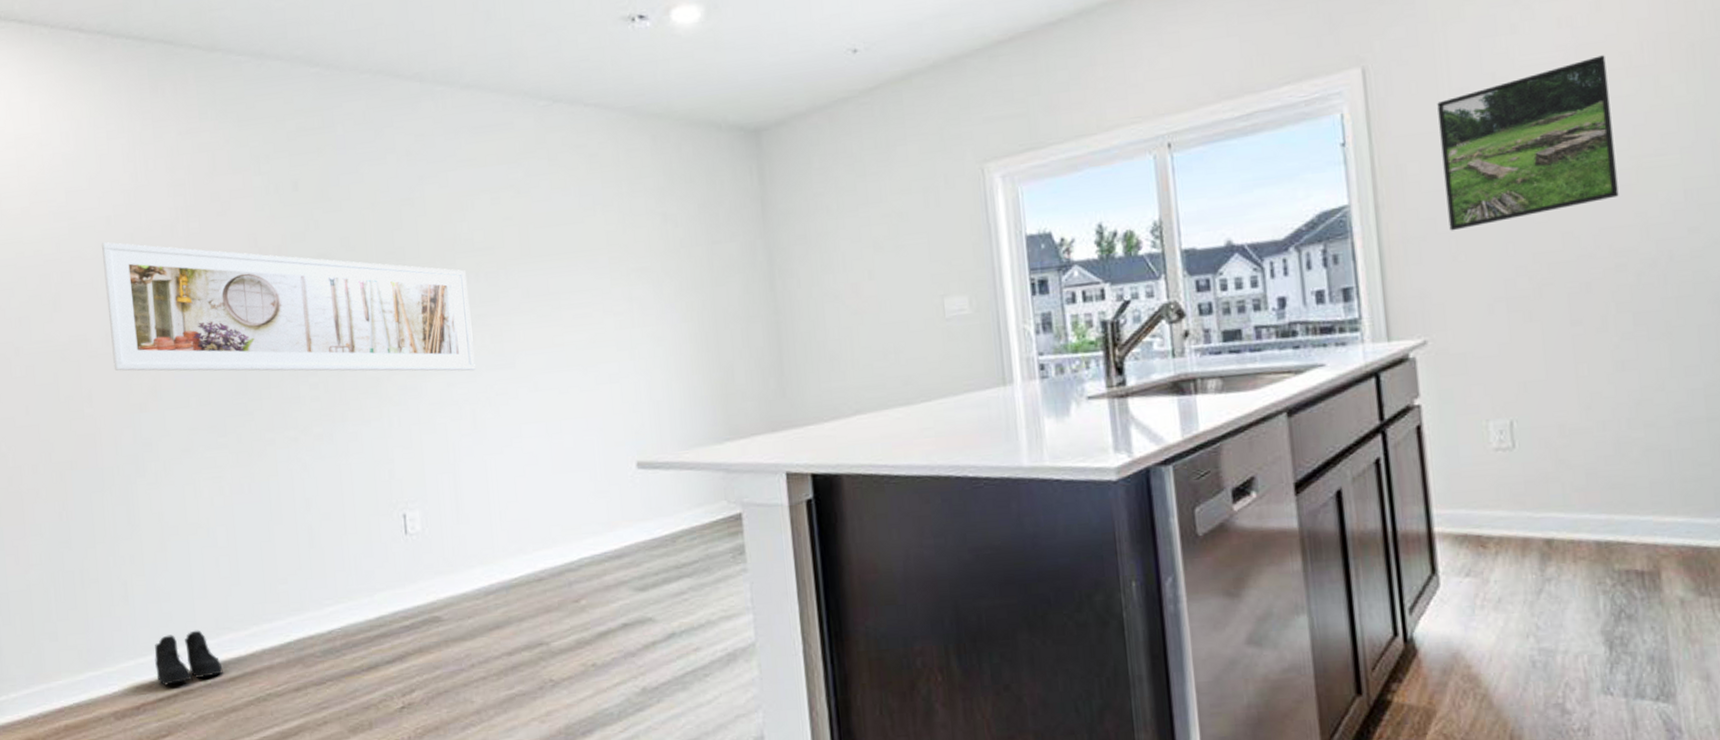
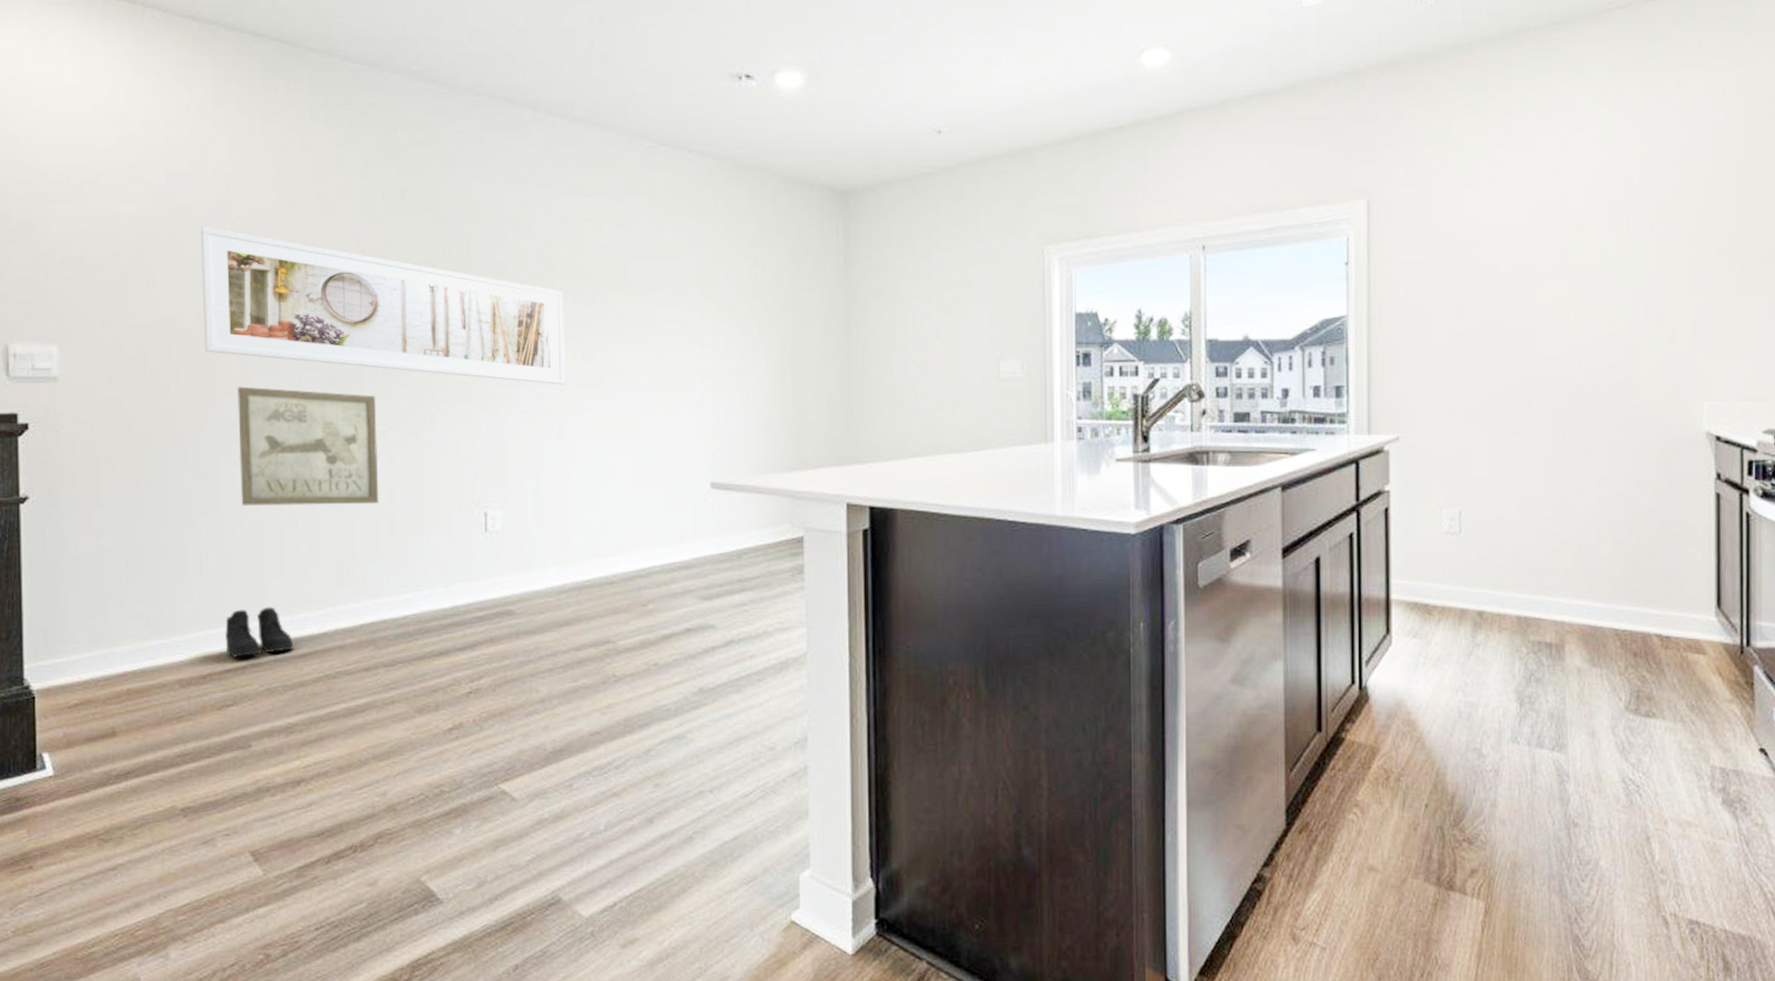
wall art: none [148,400,296,527] -> present [236,386,379,506]
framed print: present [1437,55,1619,231] -> none [1425,213,1560,347]

